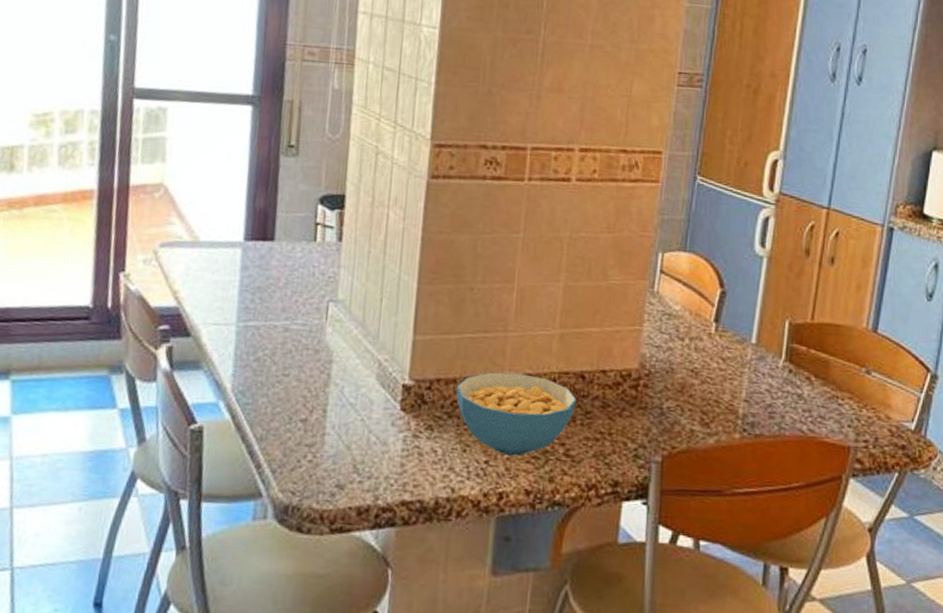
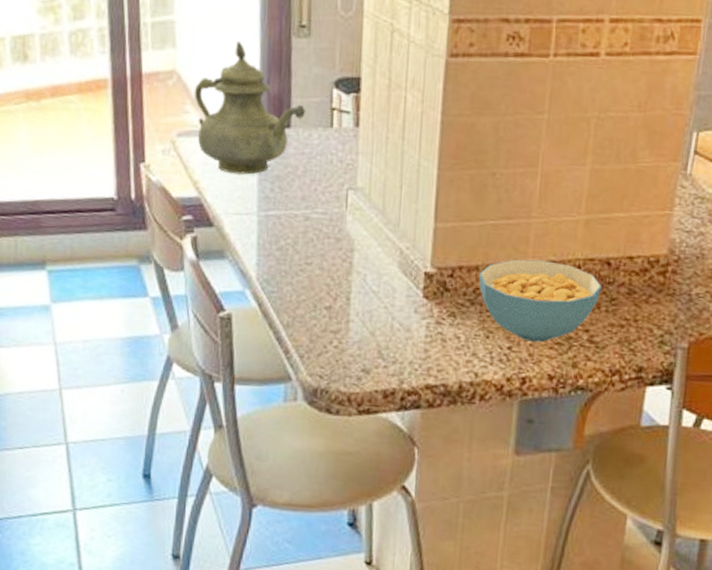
teapot: none [179,158,291,286] -> present [194,41,306,175]

